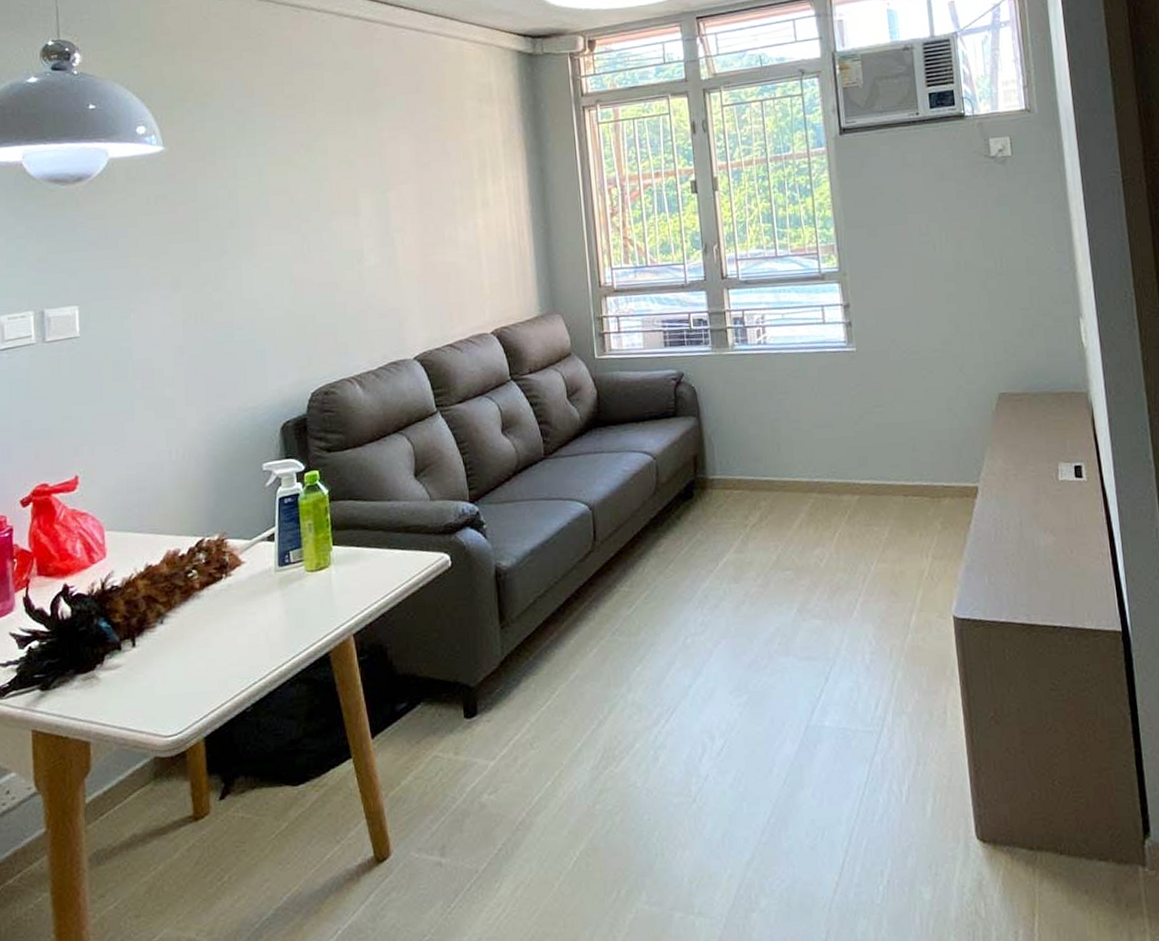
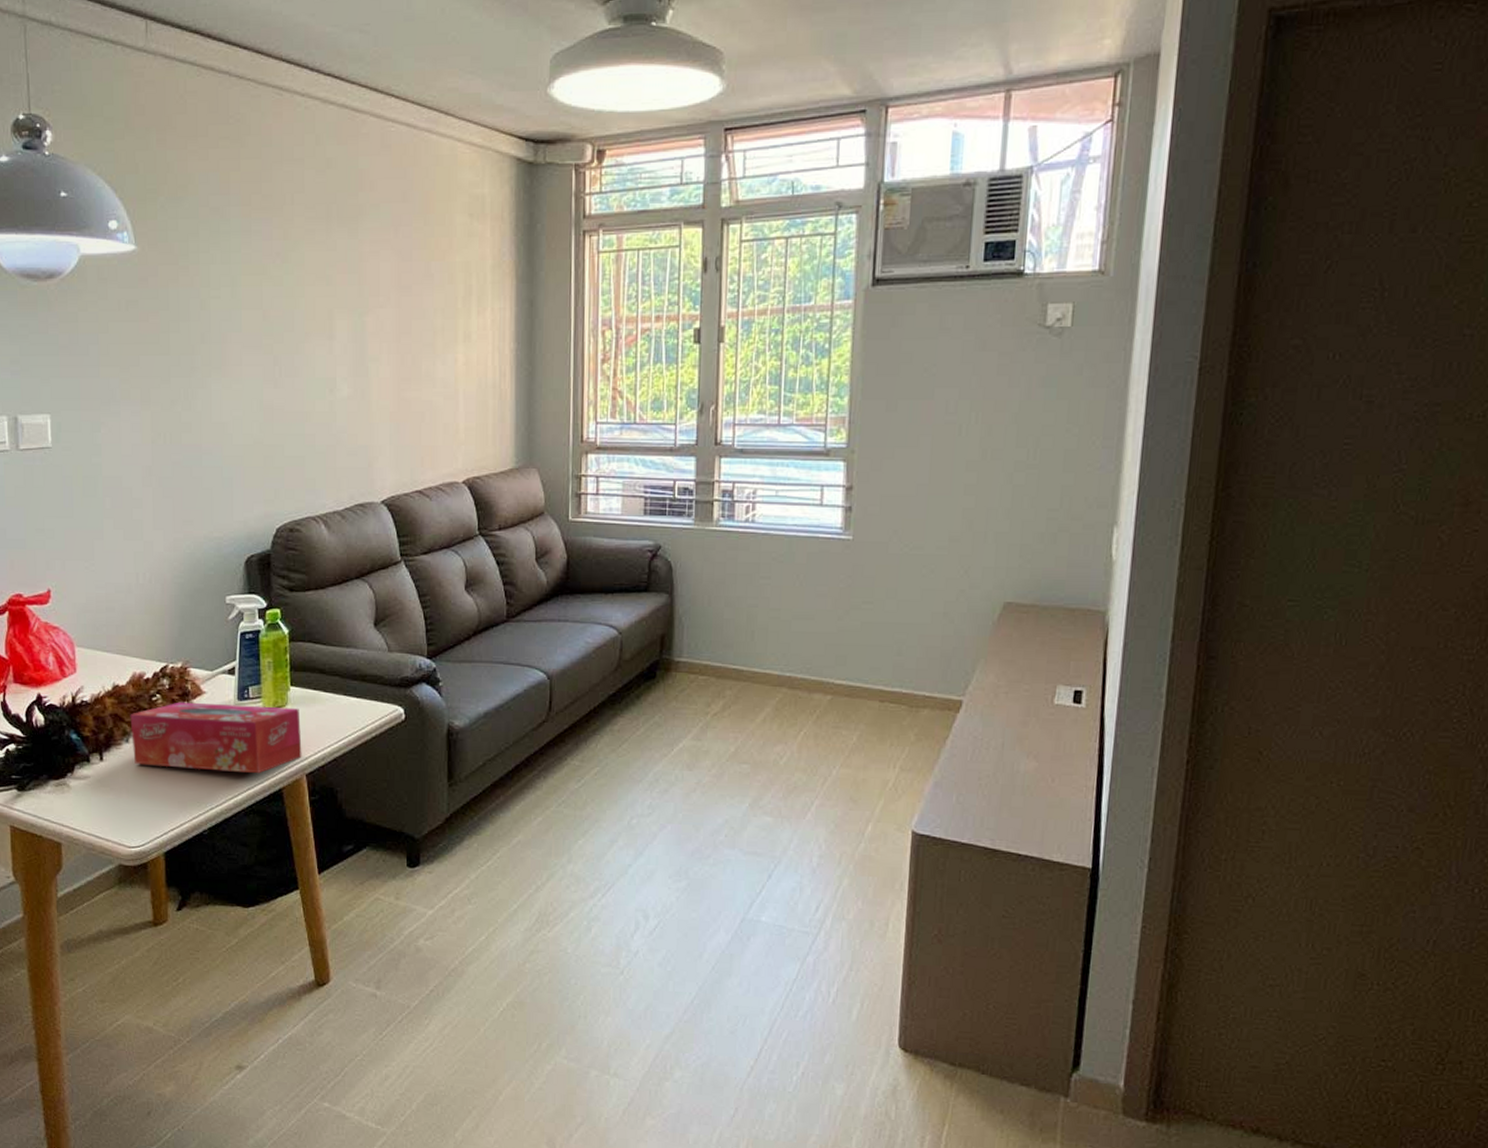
tissue box: none [164,567,348,646] -> present [130,702,302,774]

